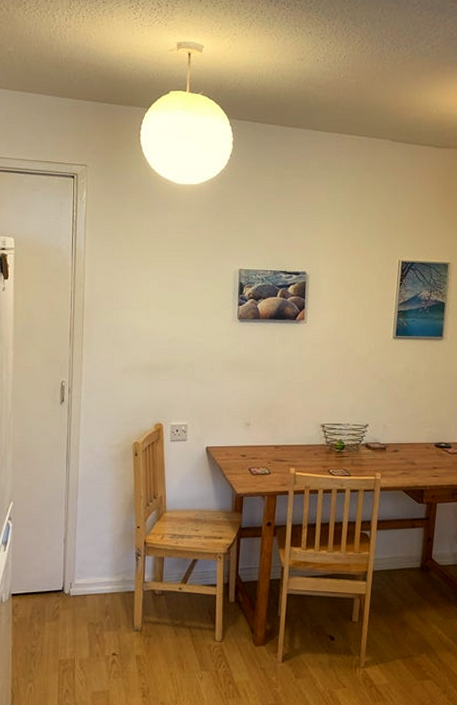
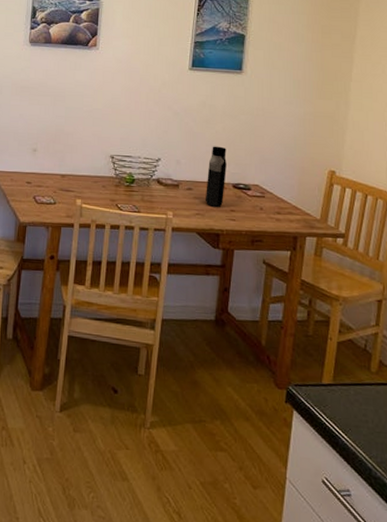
water bottle: none [411,409,429,466] -> present [206,146,227,207]

